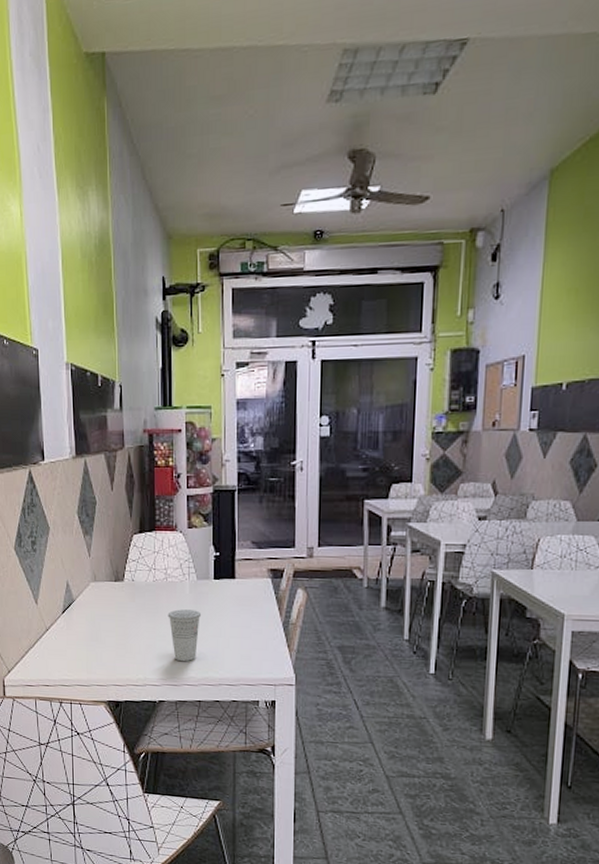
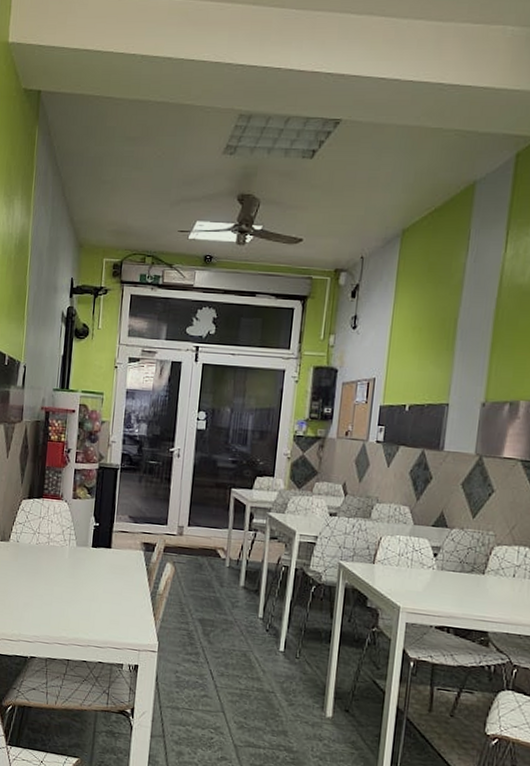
cup: present [167,609,202,661] -> none [46,572,78,621]

